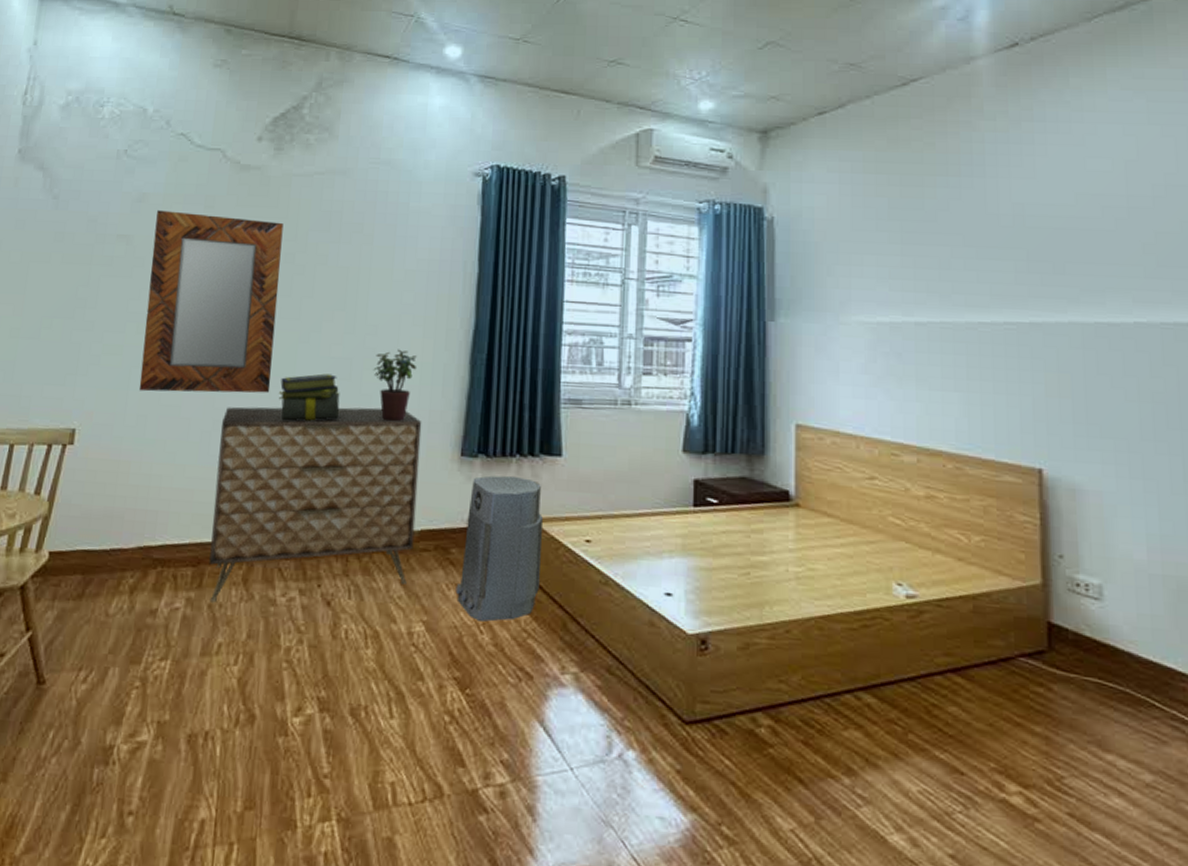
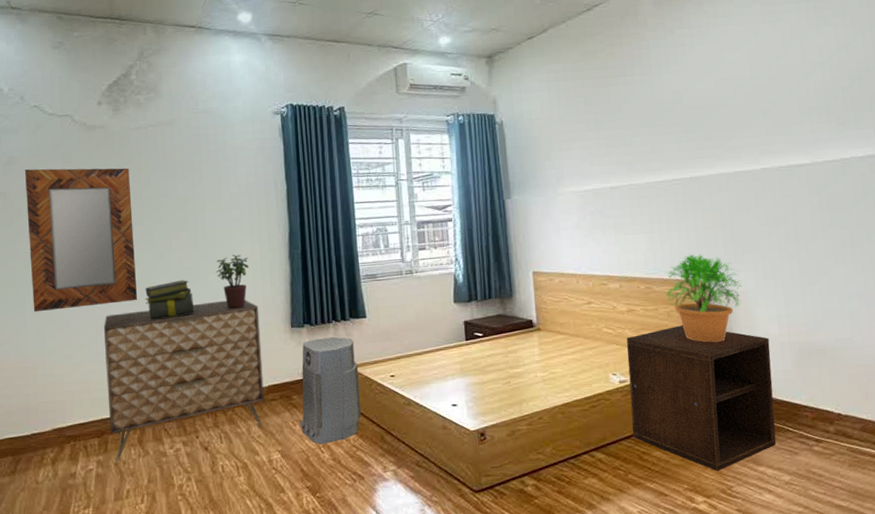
nightstand: none [919,527,1135,751] -> present [627,325,776,471]
potted plant: none [982,429,1097,560] -> present [665,254,743,343]

